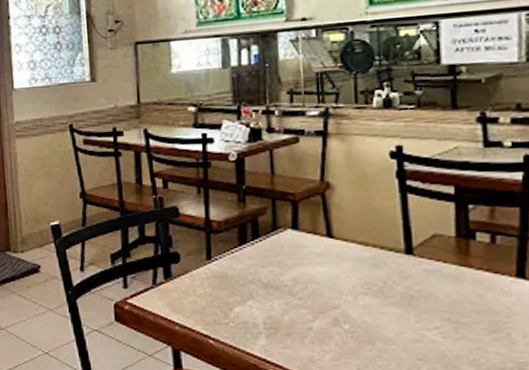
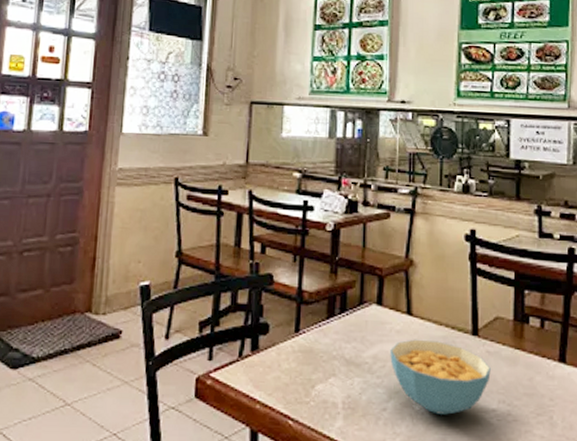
cereal bowl: none [311,261,431,333] -> present [390,339,491,415]

